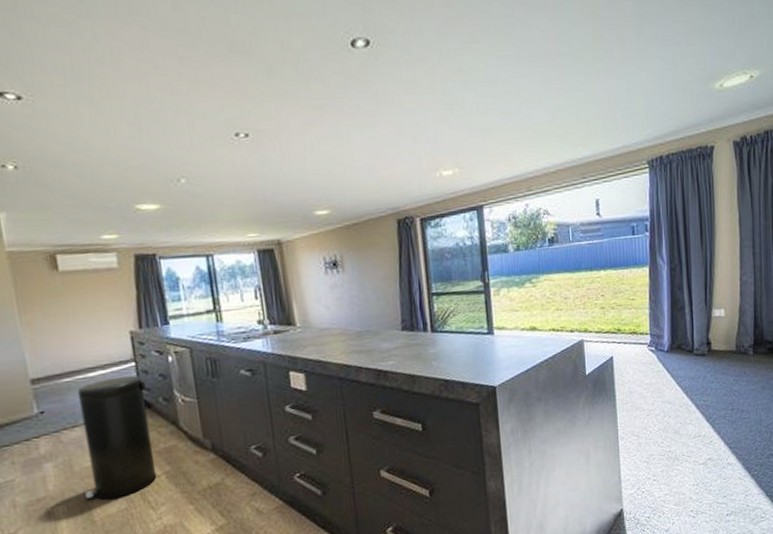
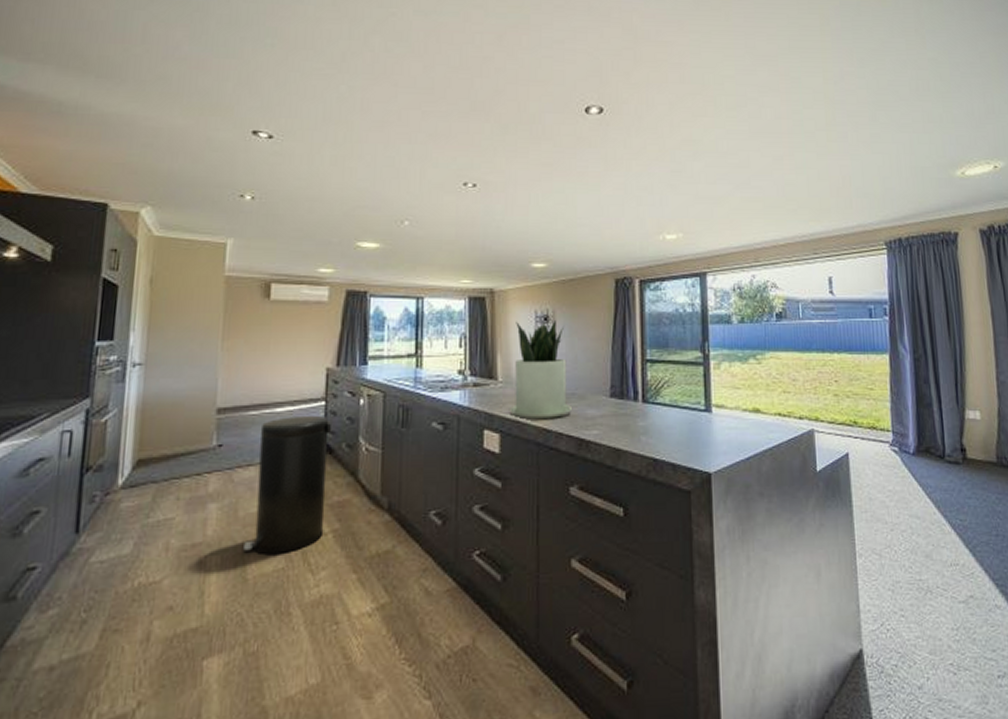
planter: none [306,264,369,358] -> present [509,319,573,419]

